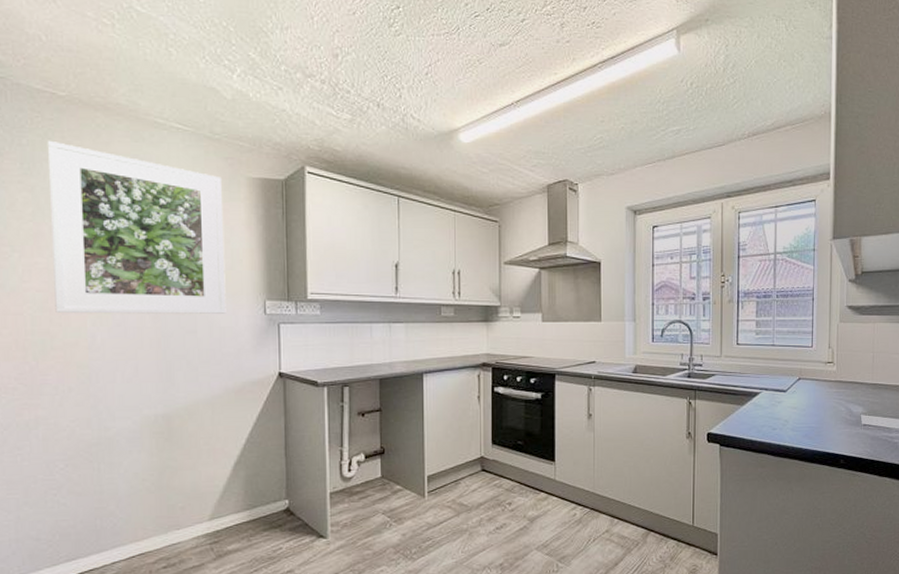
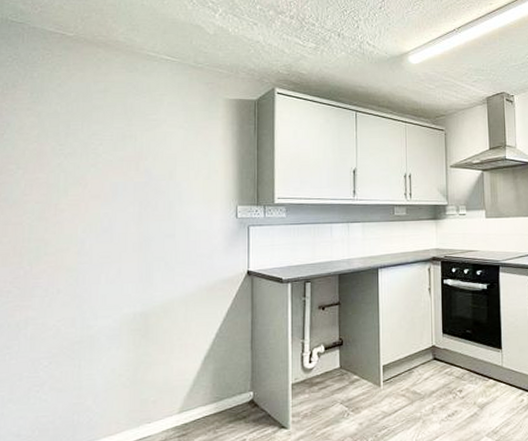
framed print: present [47,140,226,314] -> none [51,73,203,223]

